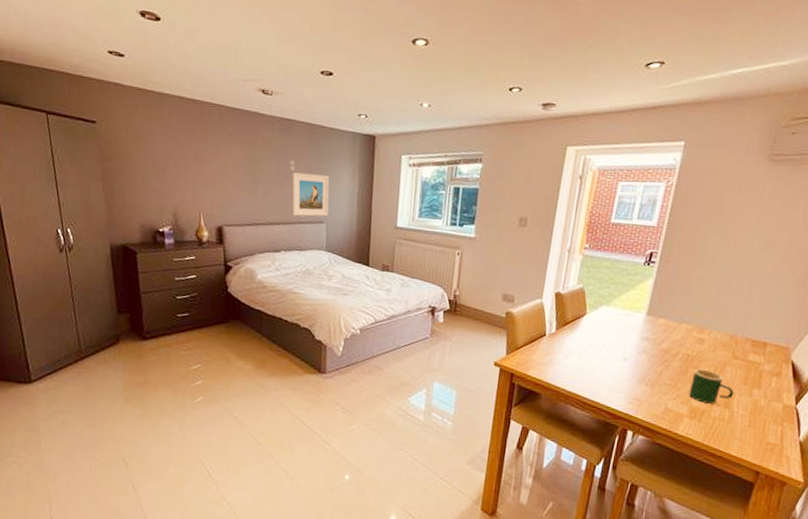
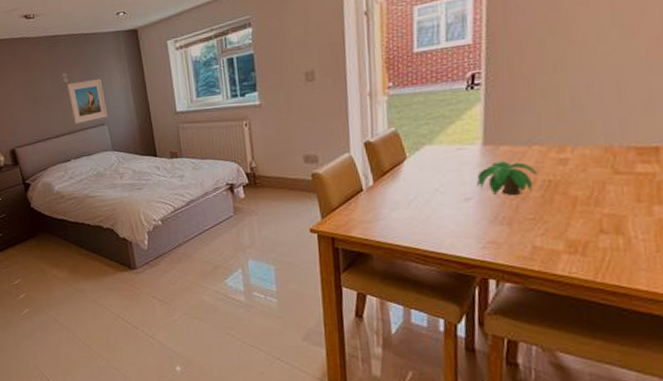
plant: none [634,331,681,362] -> present [476,161,538,195]
mug: present [688,368,735,404] -> none [560,193,626,234]

